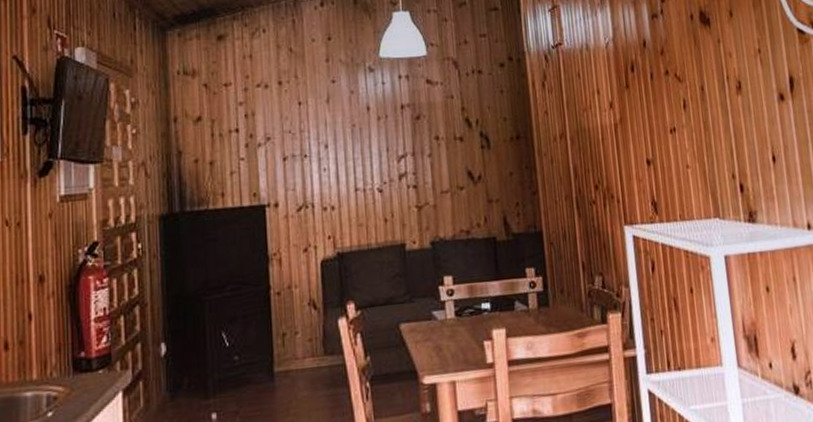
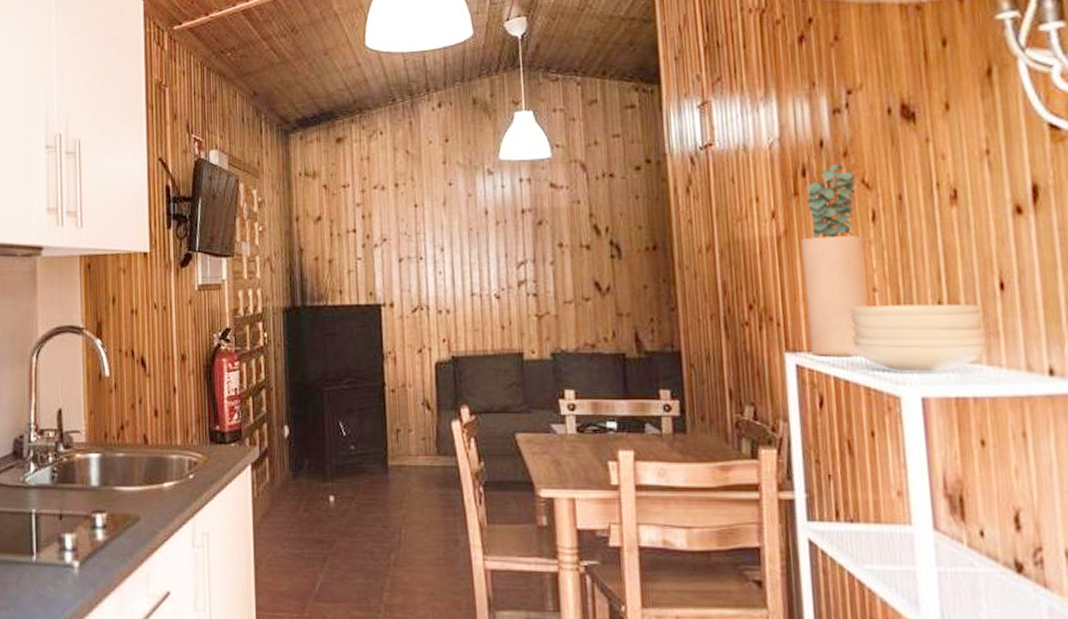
vase: none [633,53,684,227] -> present [801,155,869,356]
bowl: none [669,175,767,235] -> present [848,303,987,372]

